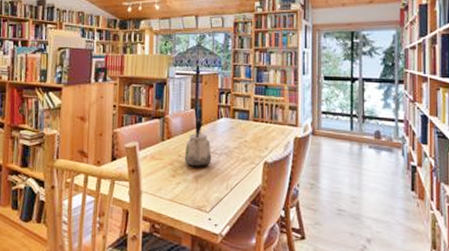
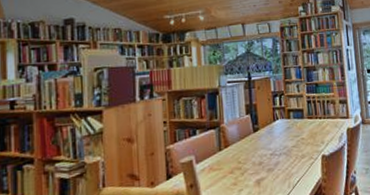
kettle: present [184,118,212,167] -> none [244,123,272,172]

